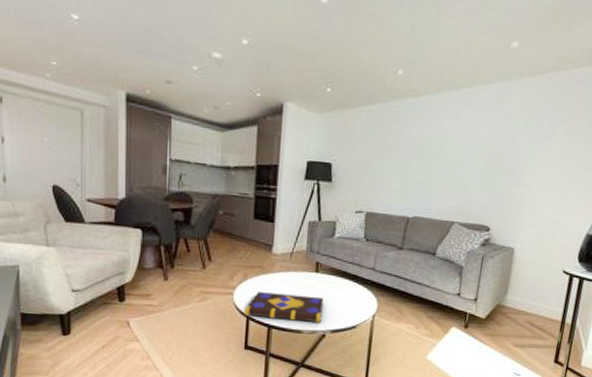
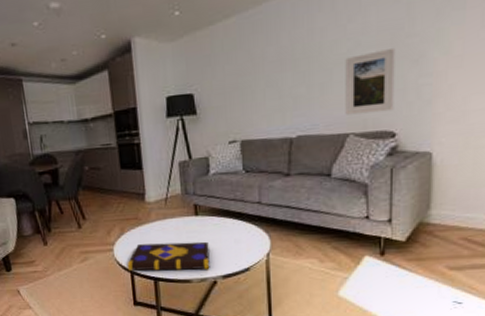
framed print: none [454,158,499,210] -> present [345,47,396,115]

